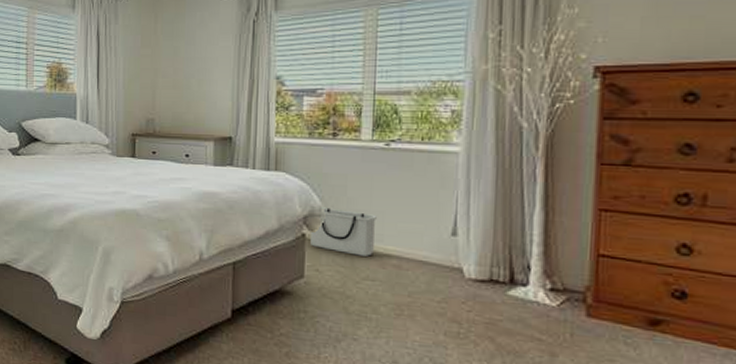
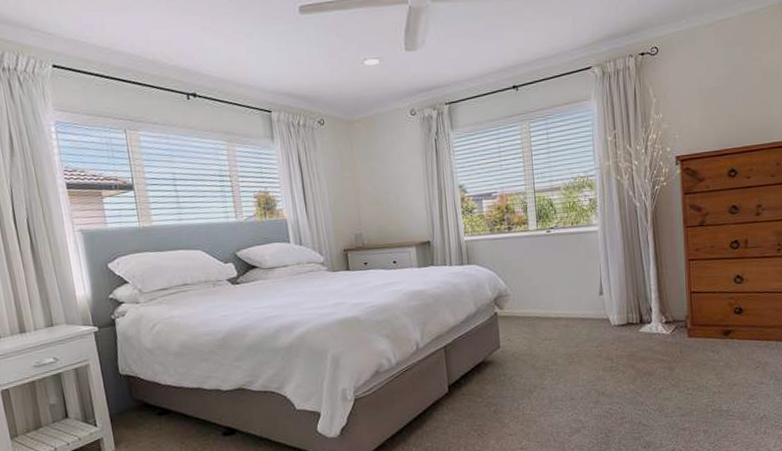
storage bin: present [309,207,377,257] -> none [500,288,548,323]

